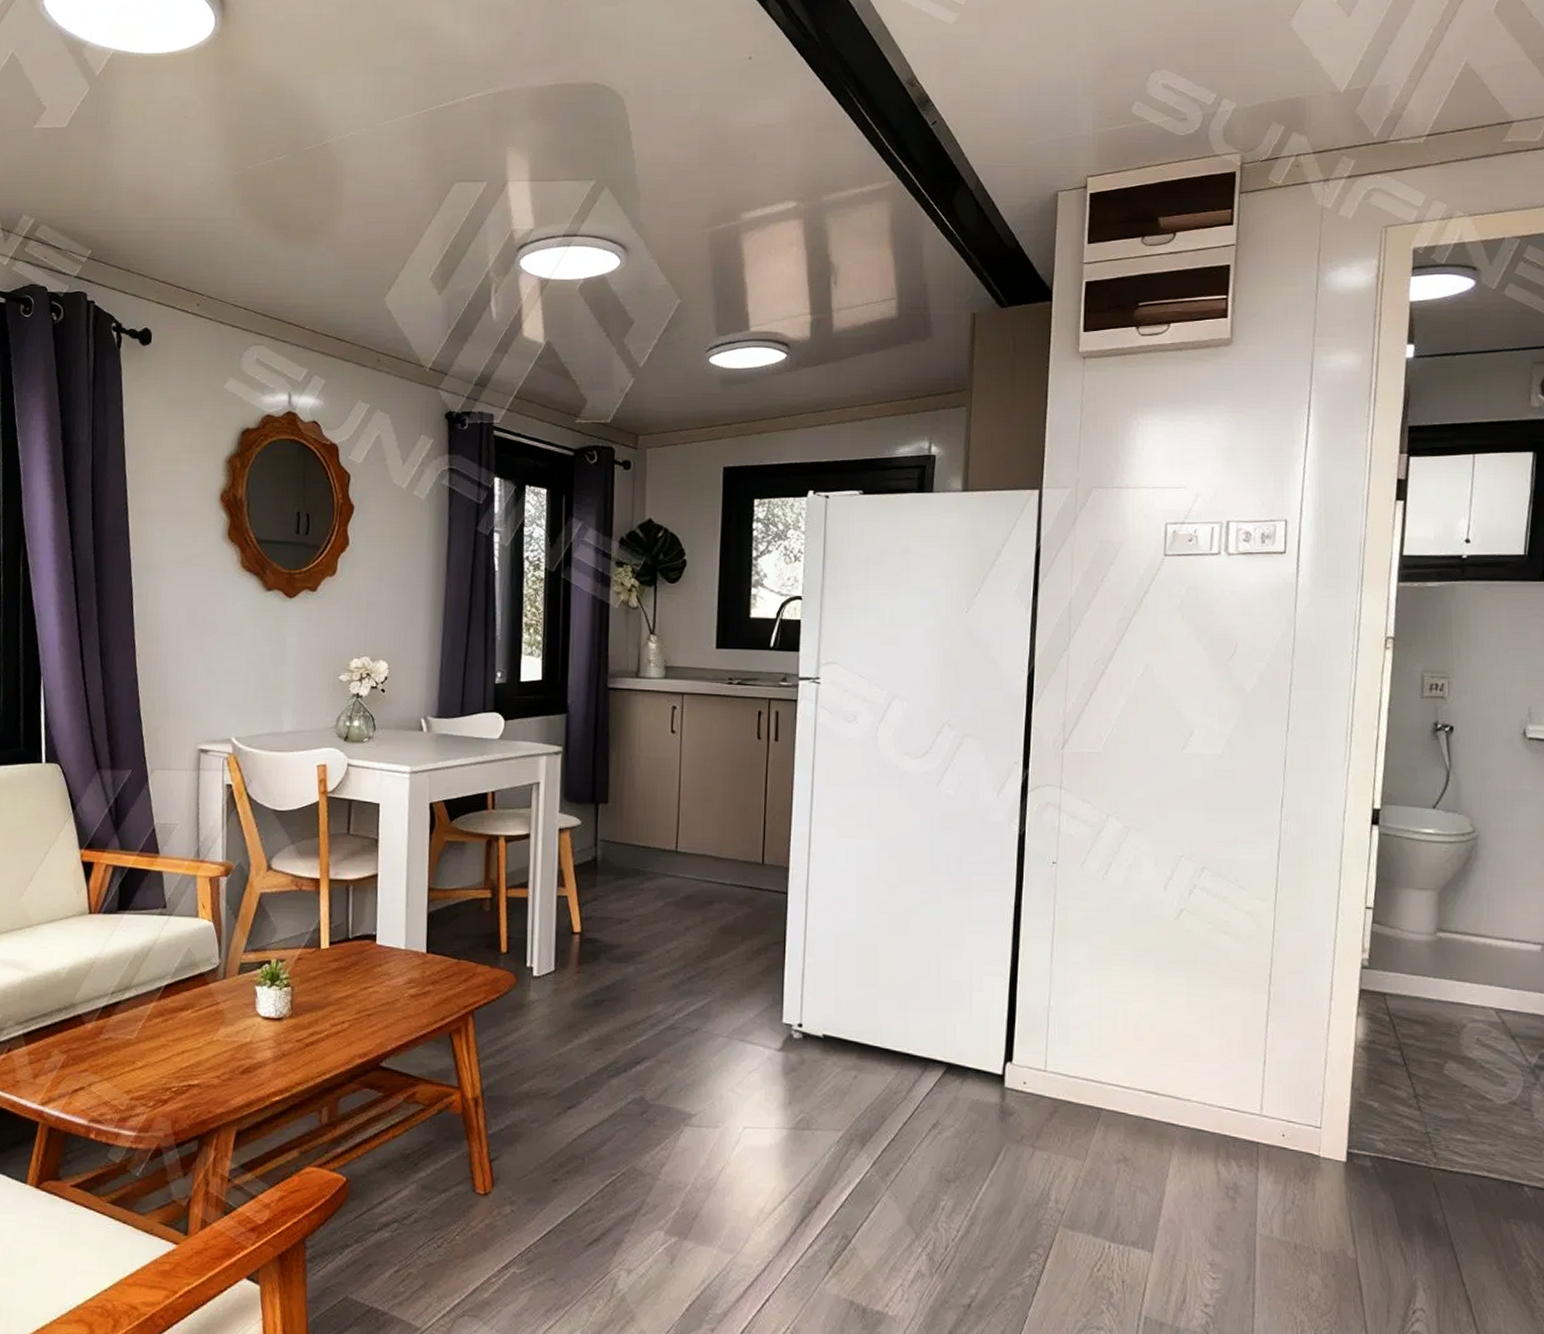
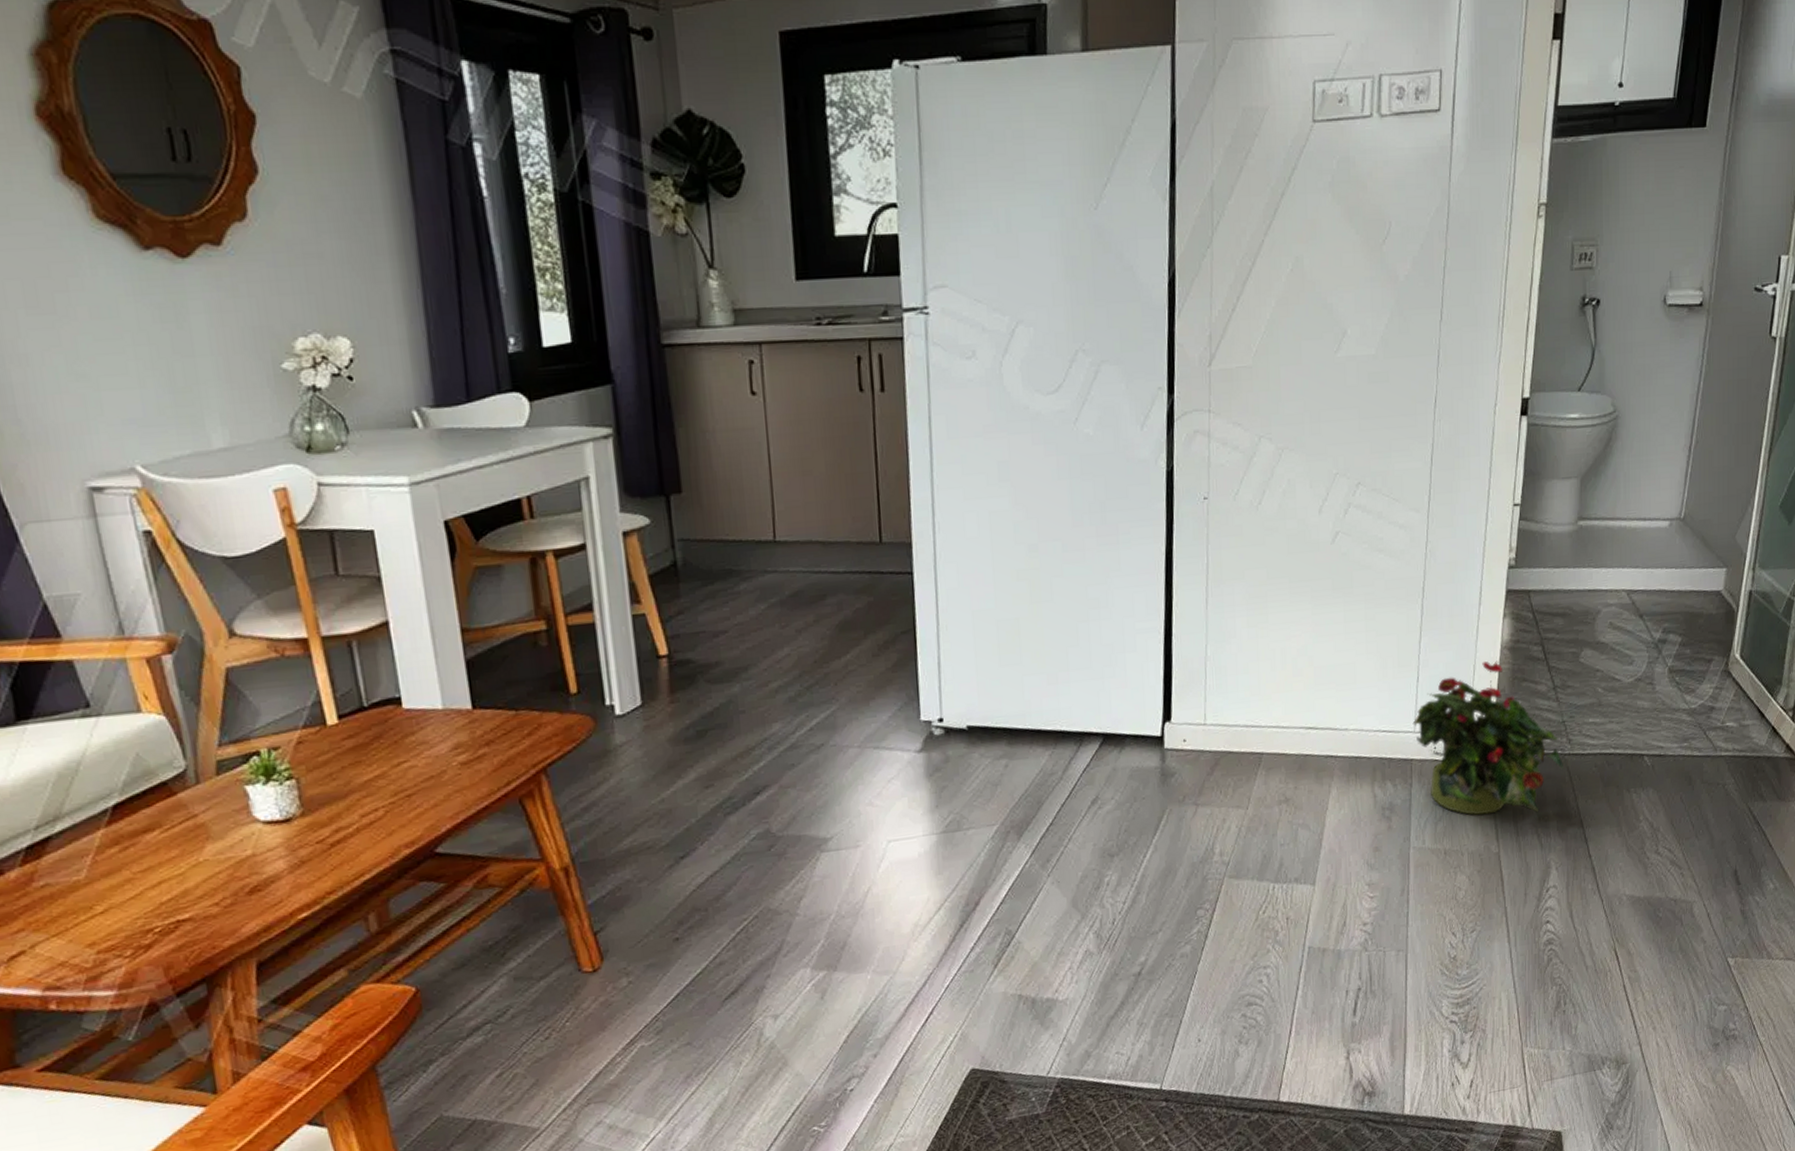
potted plant: none [1259,1057,1429,1225] -> present [1412,660,1563,816]

